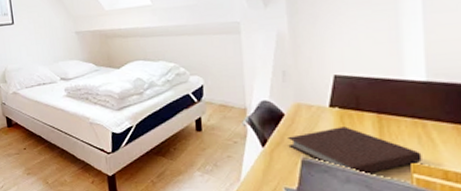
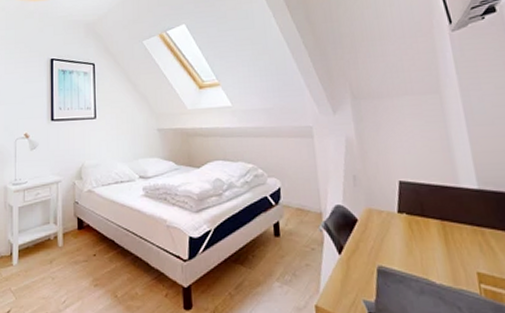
notebook: present [288,126,422,176] -> none [362,233,486,287]

